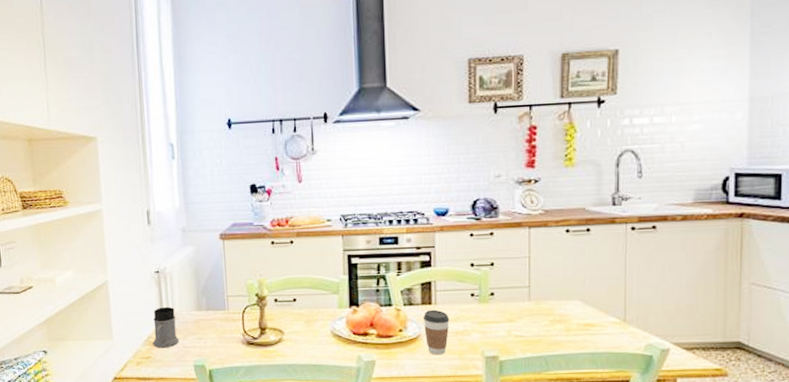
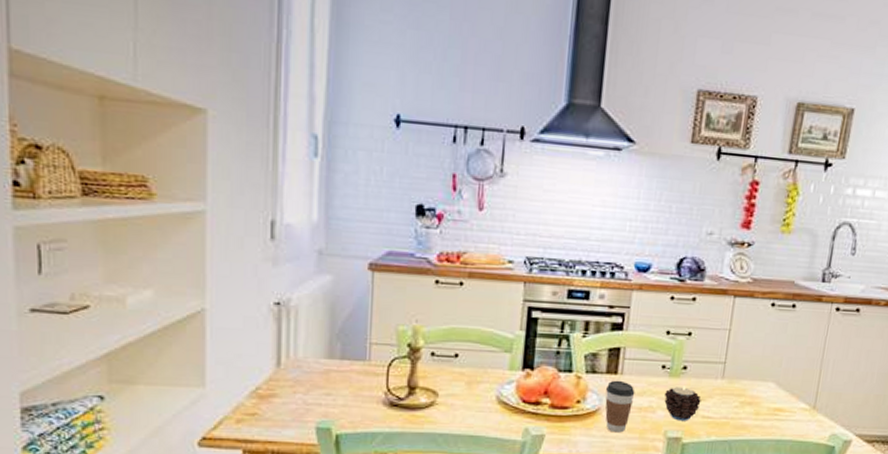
mug: present [153,306,179,348] -> none [262,349,299,404]
candle: none [476,310,512,341] -> present [664,386,701,421]

